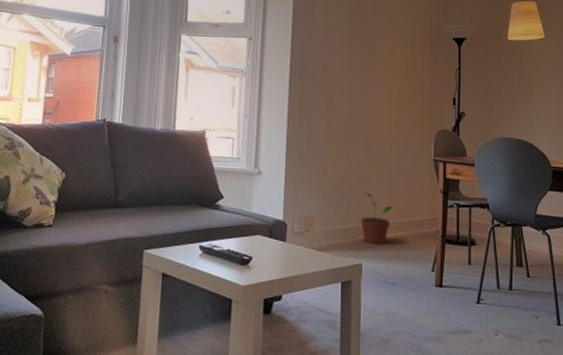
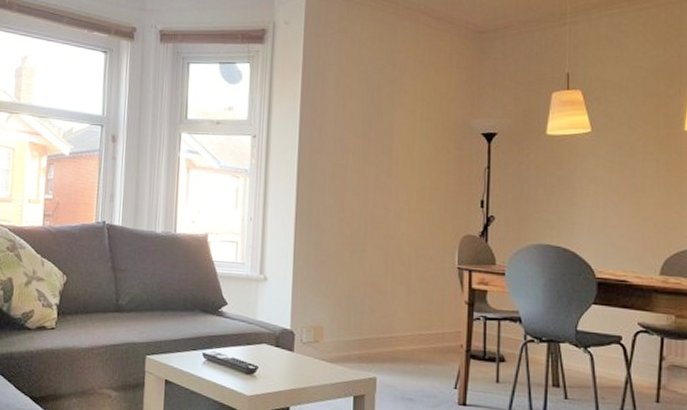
potted plant: present [360,192,394,245] -> none [374,301,412,358]

